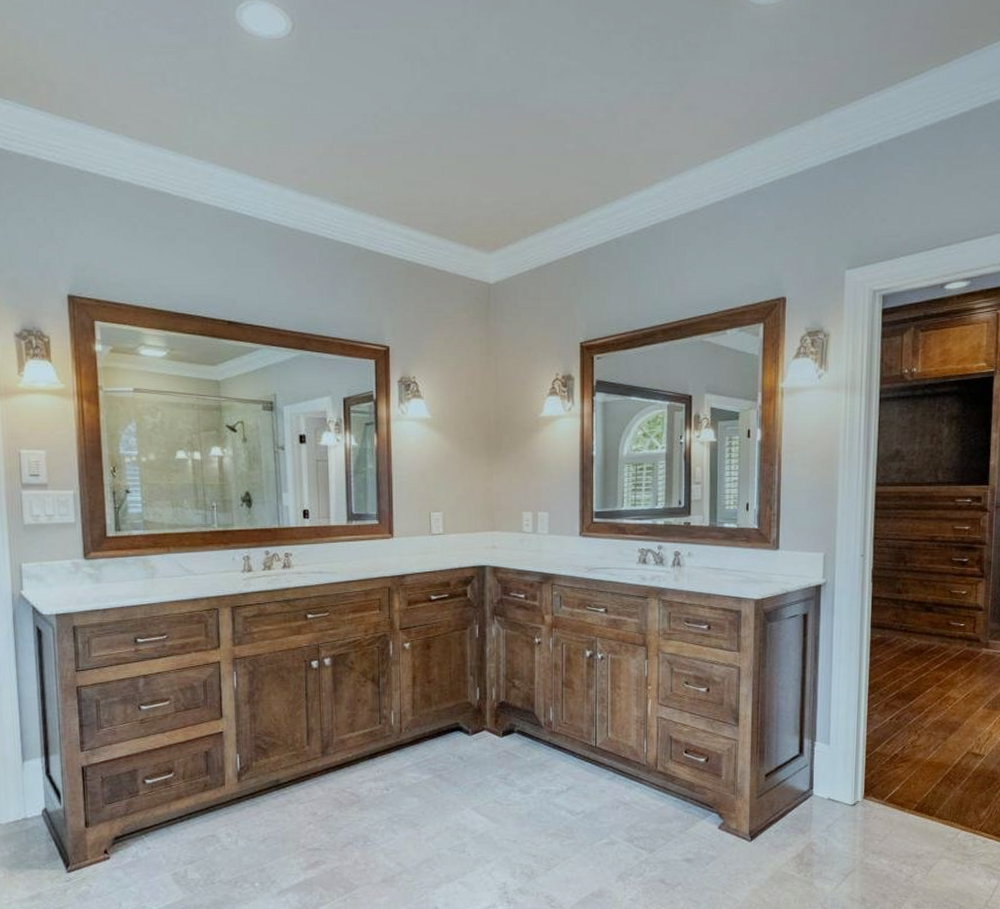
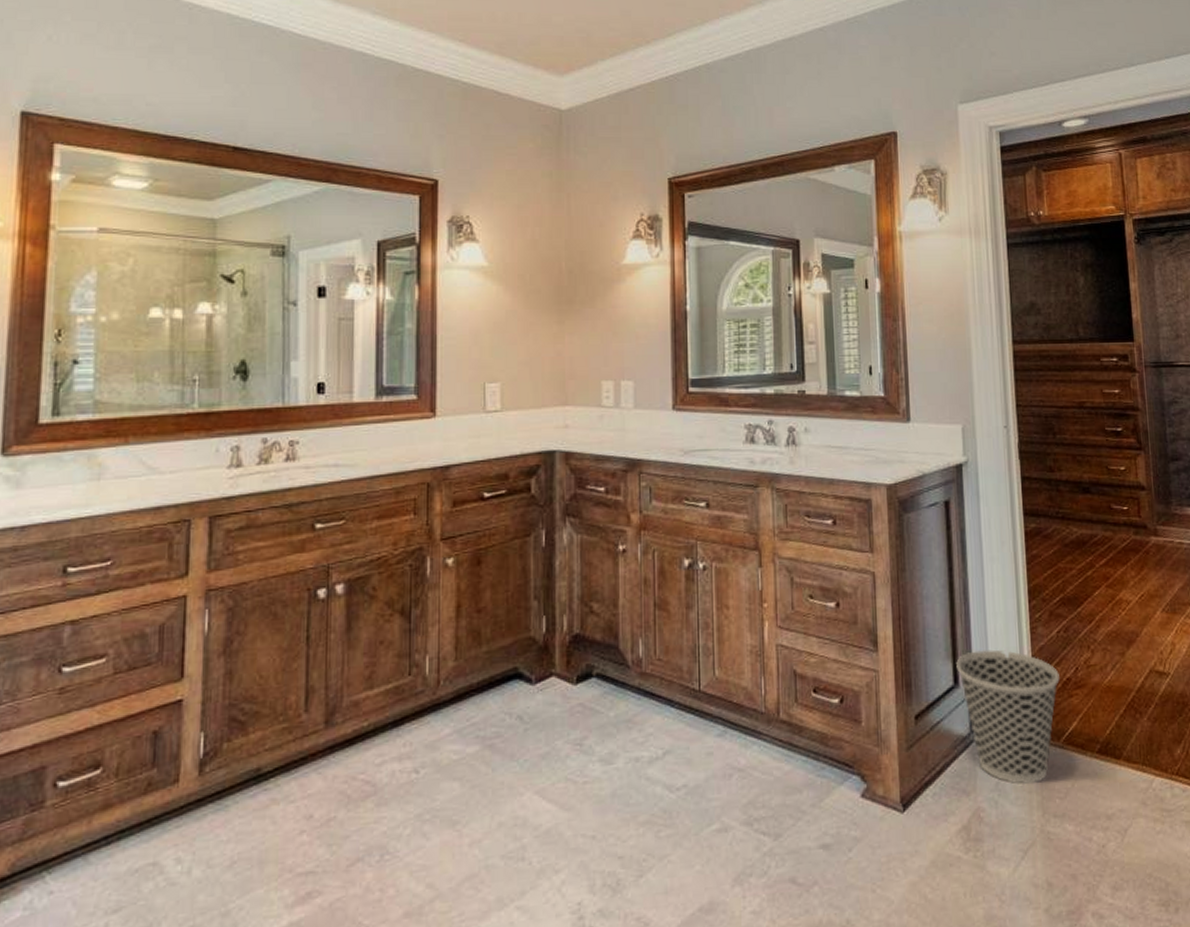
wastebasket: none [802,729,888,828] -> present [956,649,1060,784]

